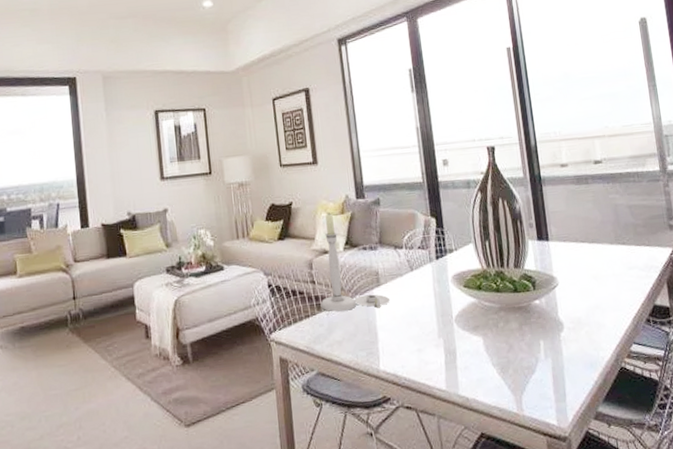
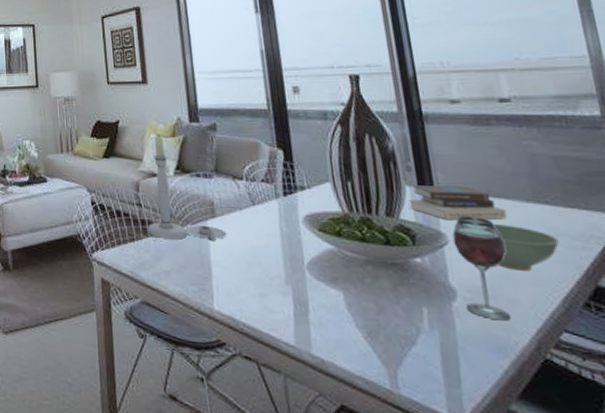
books: none [531,236,599,266] -> present [409,186,508,221]
wineglass: none [561,260,600,343] -> present [452,216,512,321]
bowl: none [589,264,632,301] -> present [493,223,561,271]

